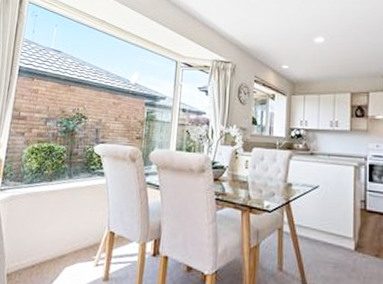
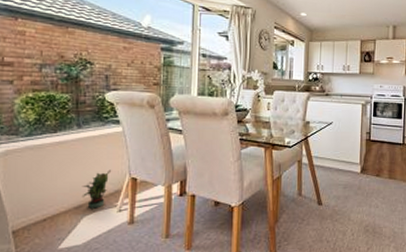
potted plant: none [66,221,94,260] -> present [82,169,112,209]

